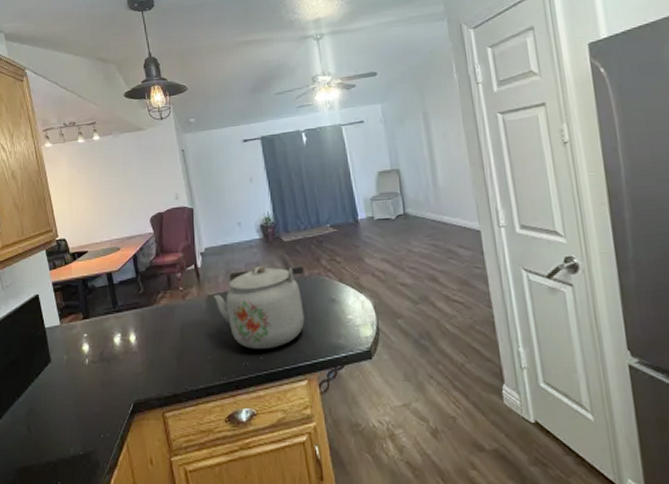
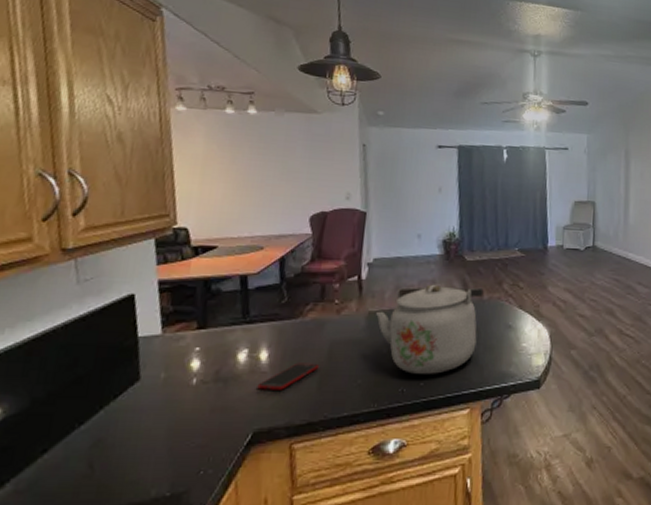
cell phone: none [131,343,176,367] -> present [257,363,320,390]

